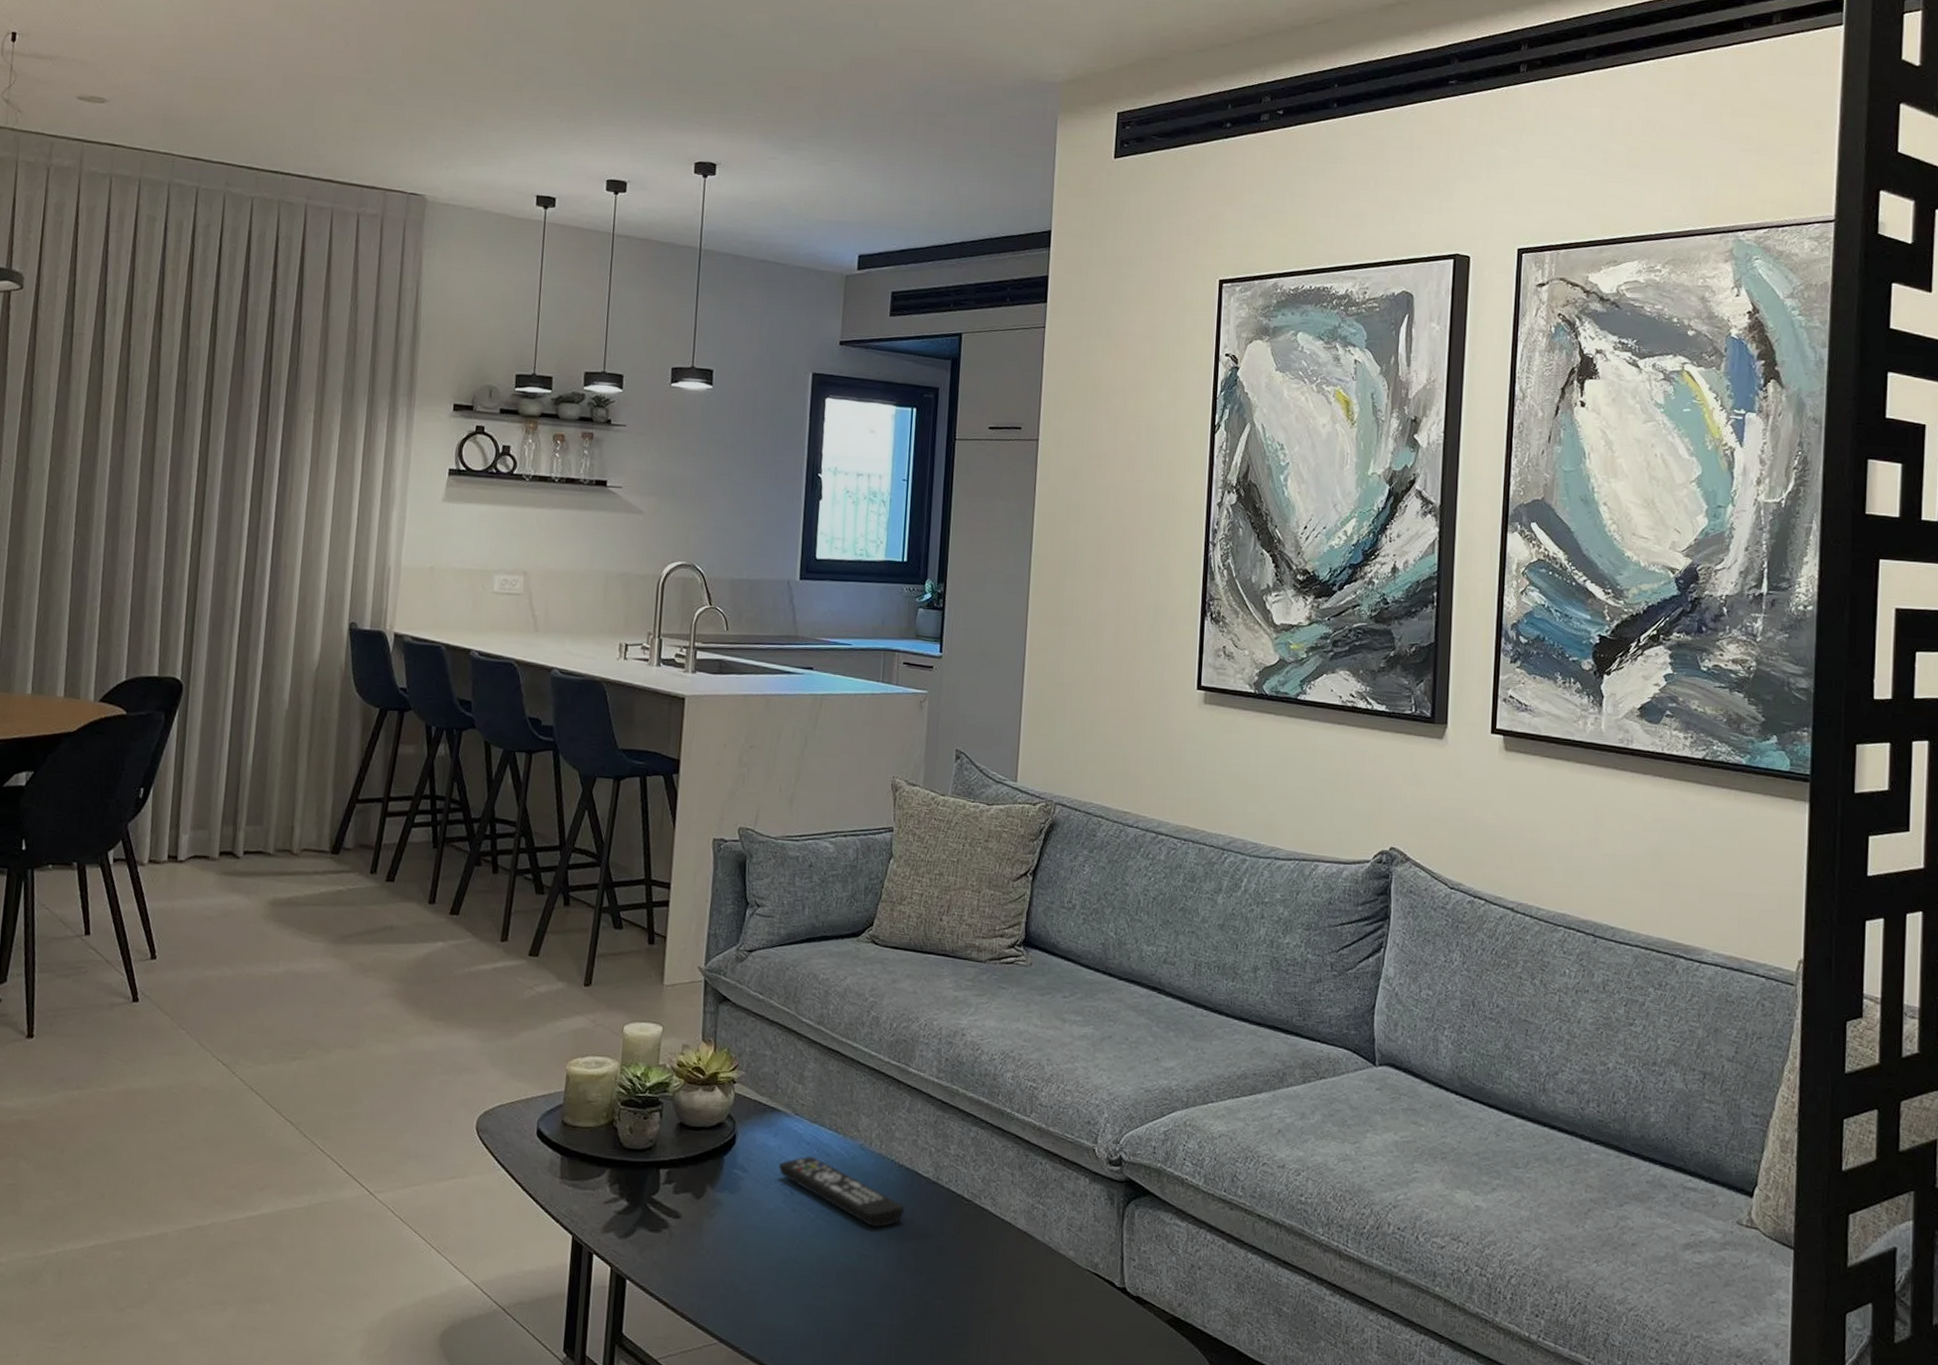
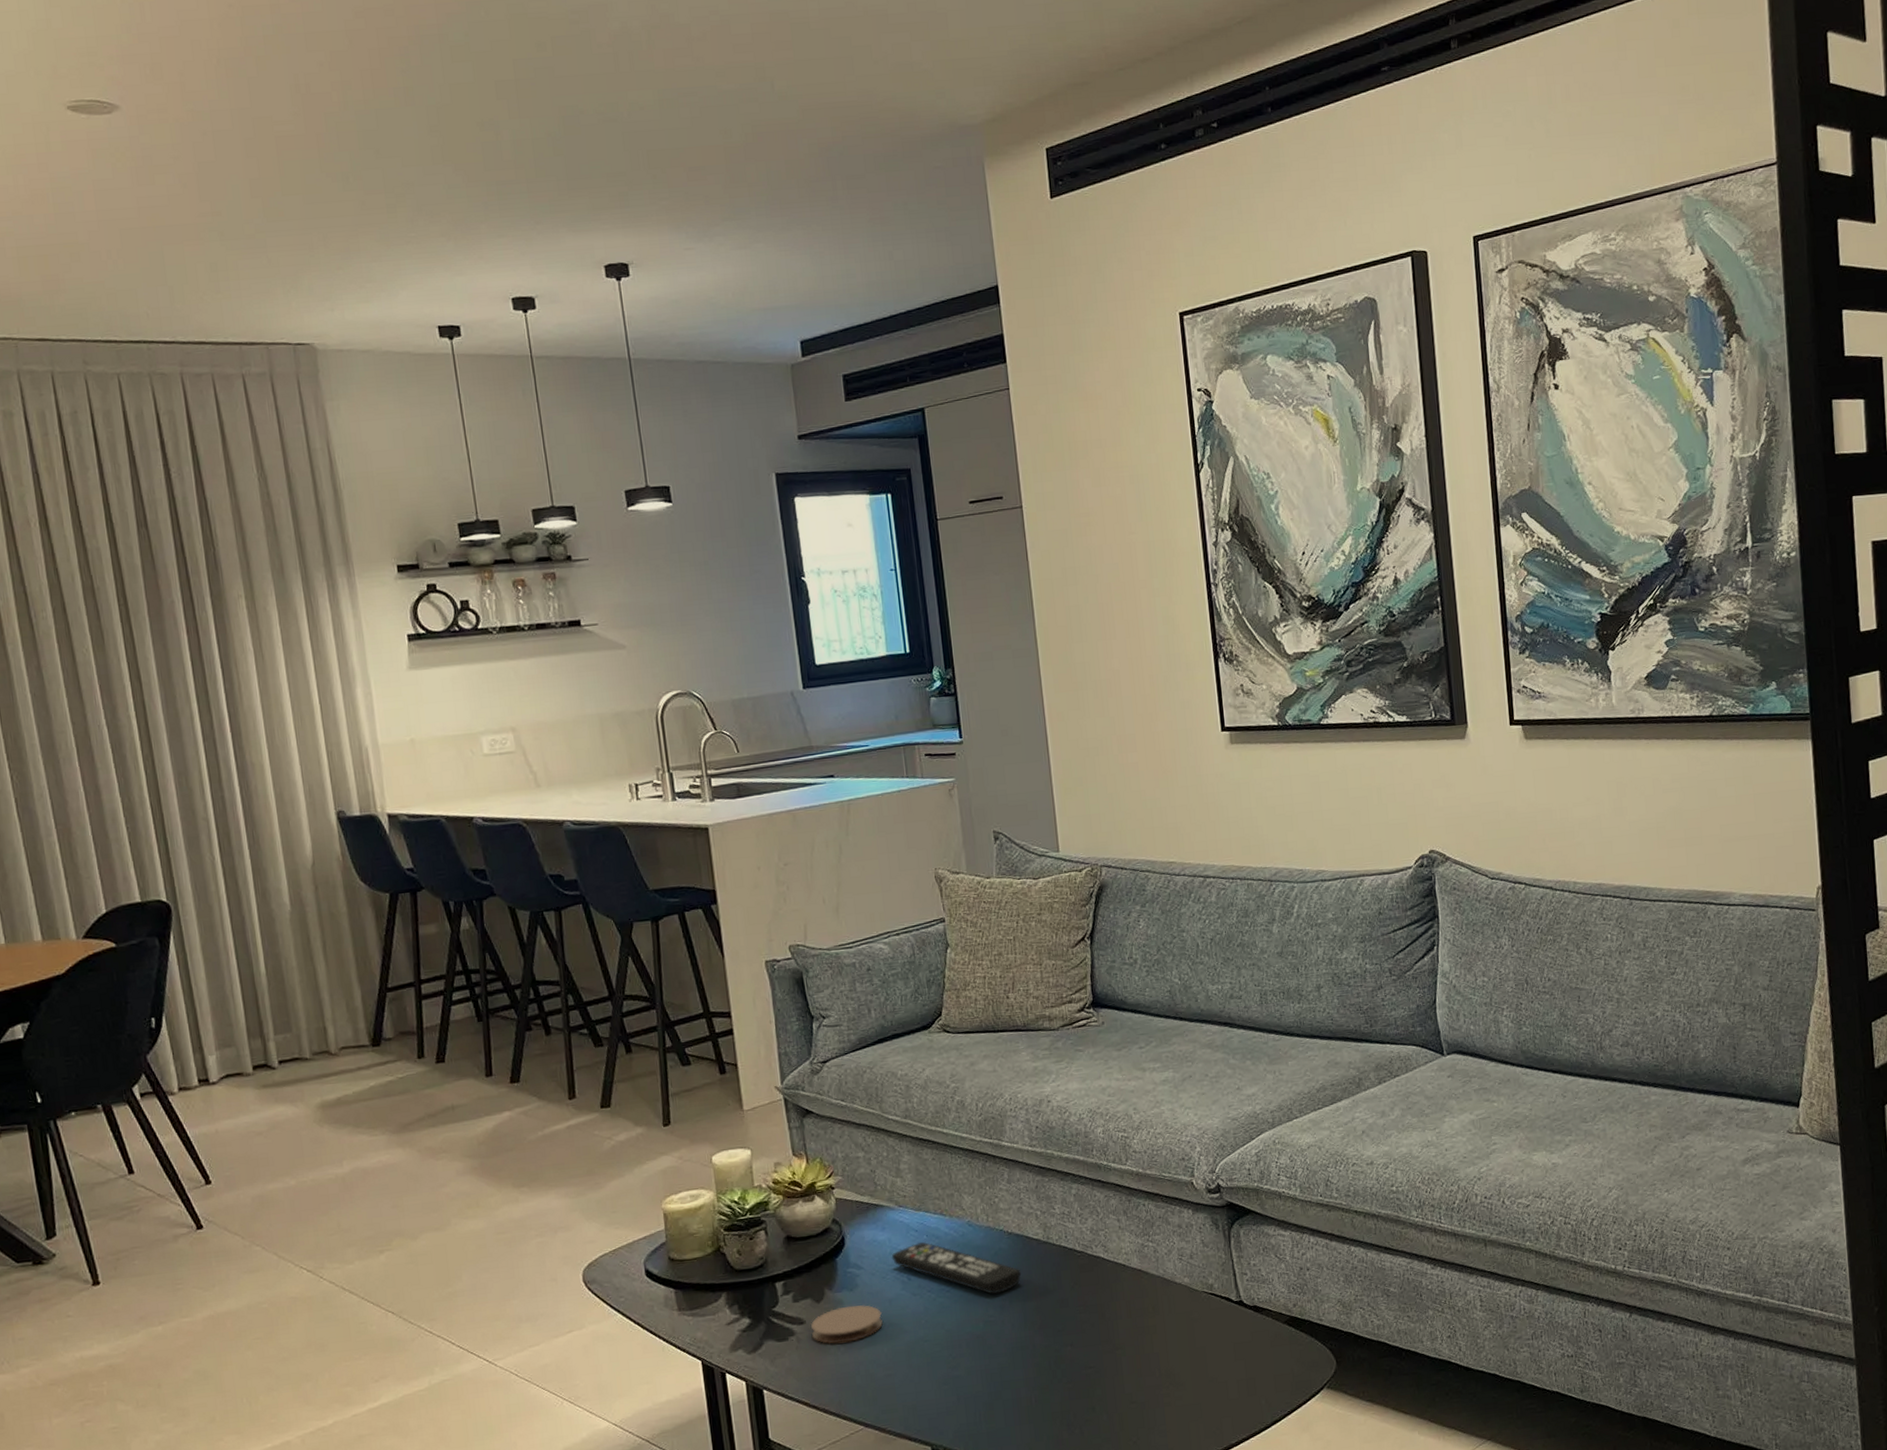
coaster: none [685,1208,758,1248] -> present [811,1305,883,1344]

